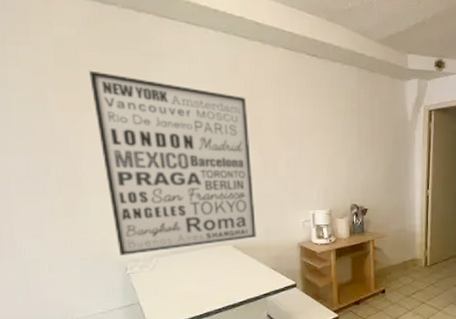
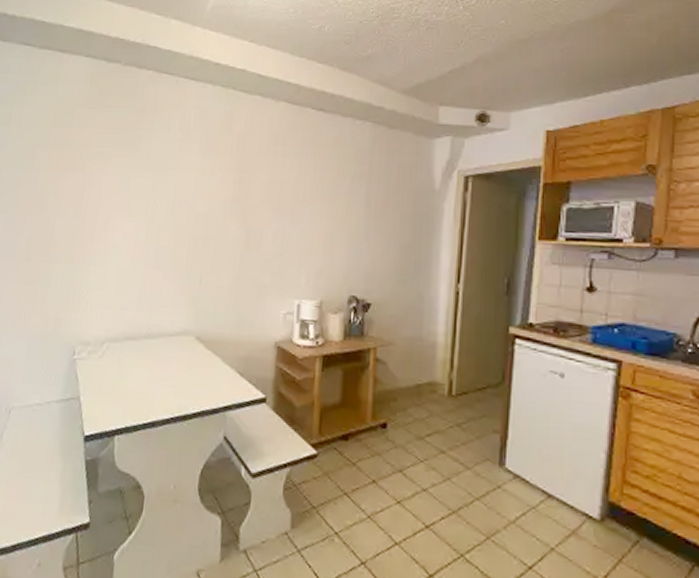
wall art: present [89,70,257,256] -> none [70,128,236,337]

